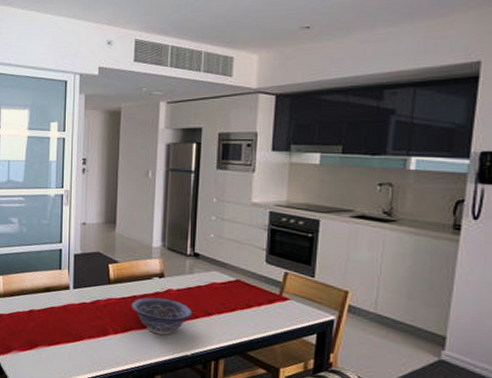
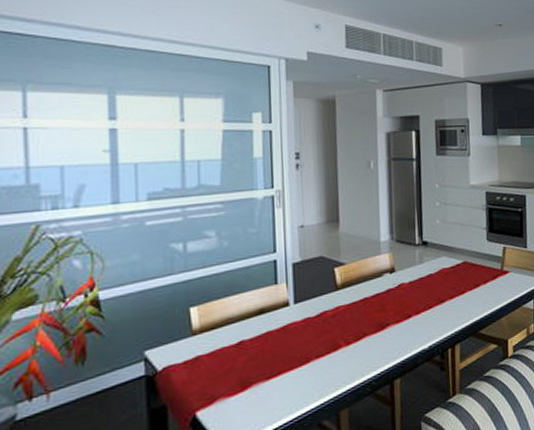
decorative bowl: present [131,297,193,335] -> none [363,293,426,335]

